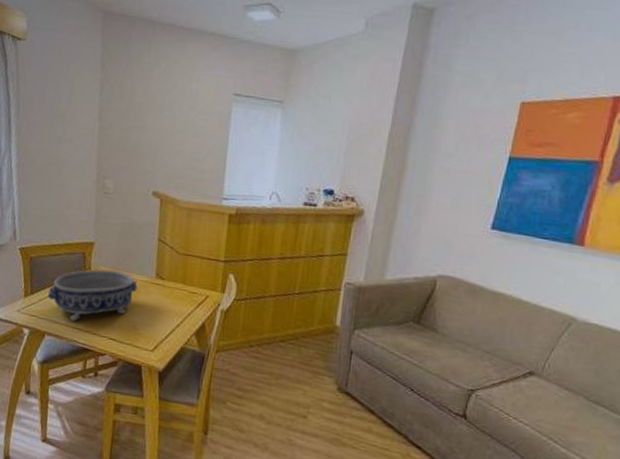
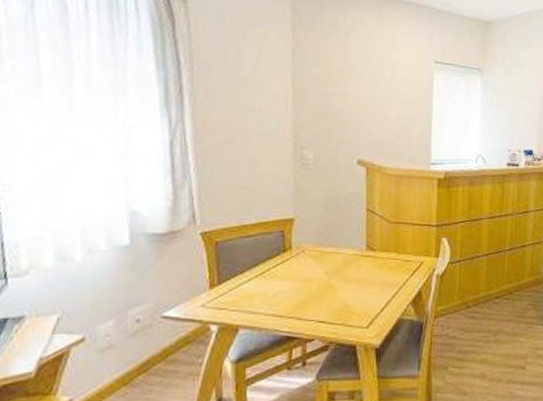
decorative bowl: present [47,269,138,321] -> none [240,247,347,308]

